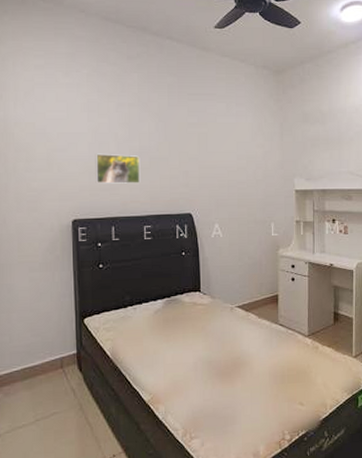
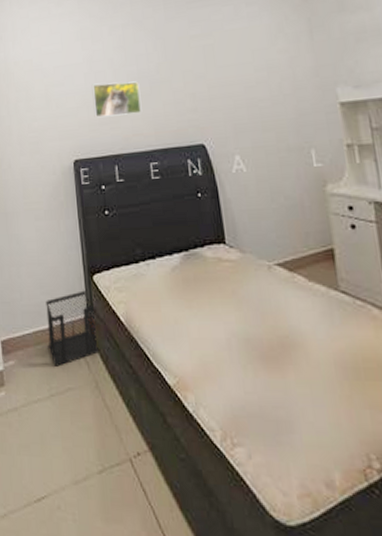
wastebasket: none [36,331,86,396] -> present [46,290,100,367]

